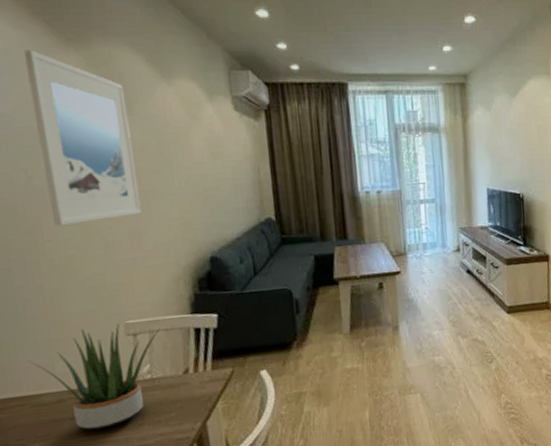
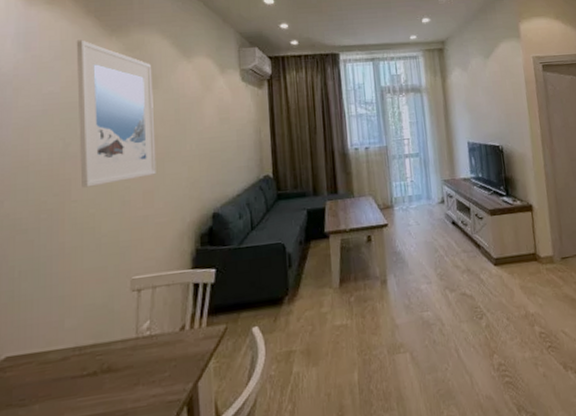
potted plant: present [27,324,160,431] -> none [41,279,162,391]

